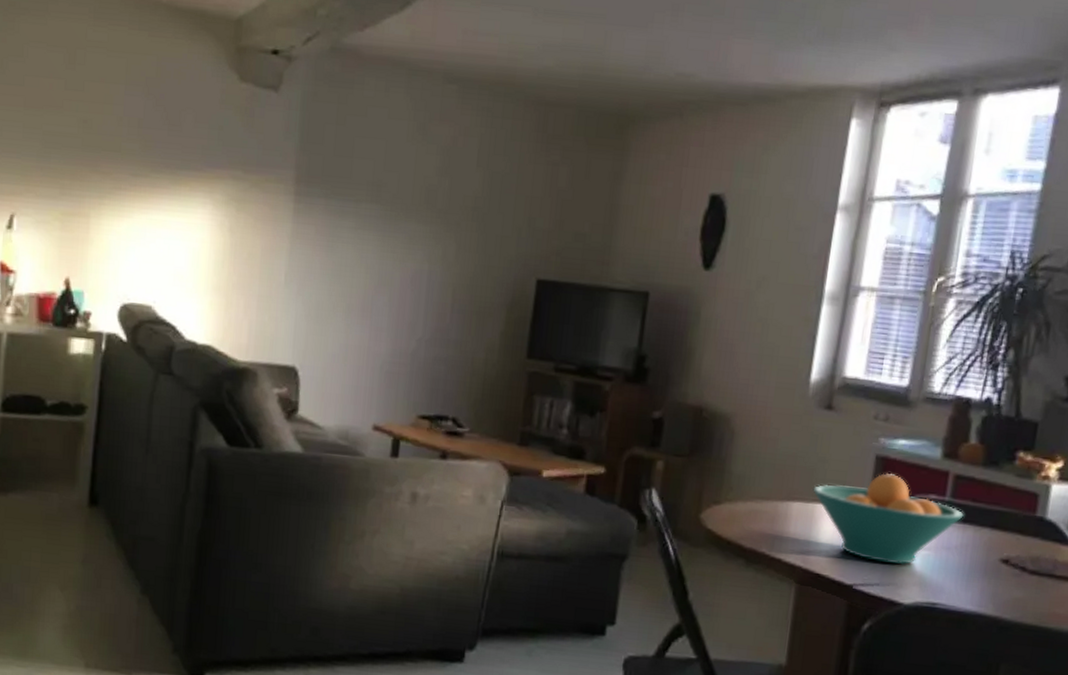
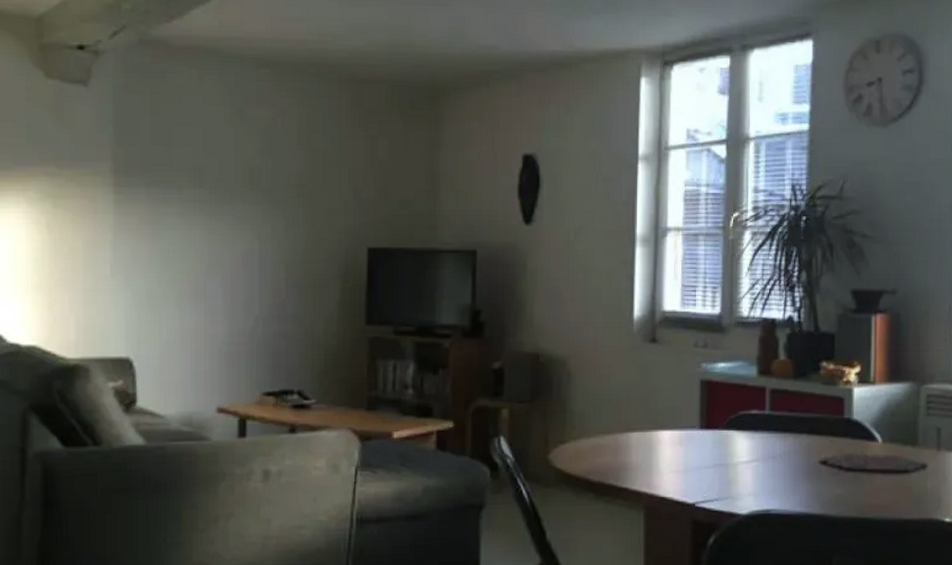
fruit bowl: present [812,473,964,565] -> none [648,395,783,478]

